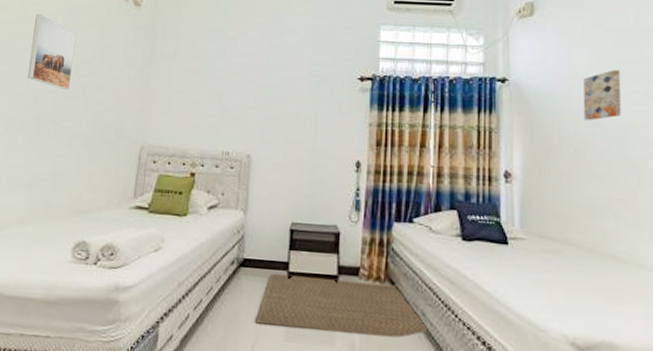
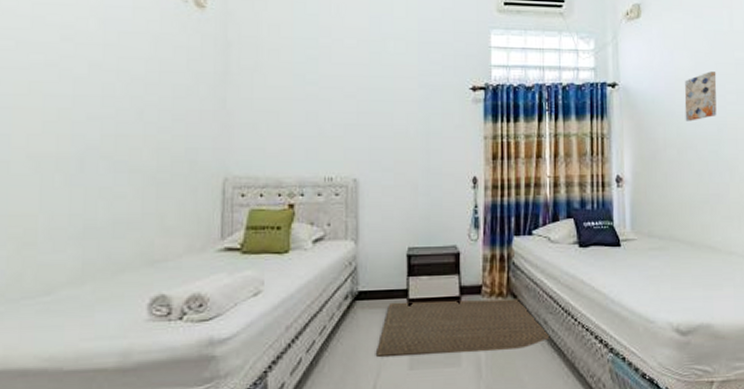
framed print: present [28,13,77,89] -> none [56,18,121,115]

